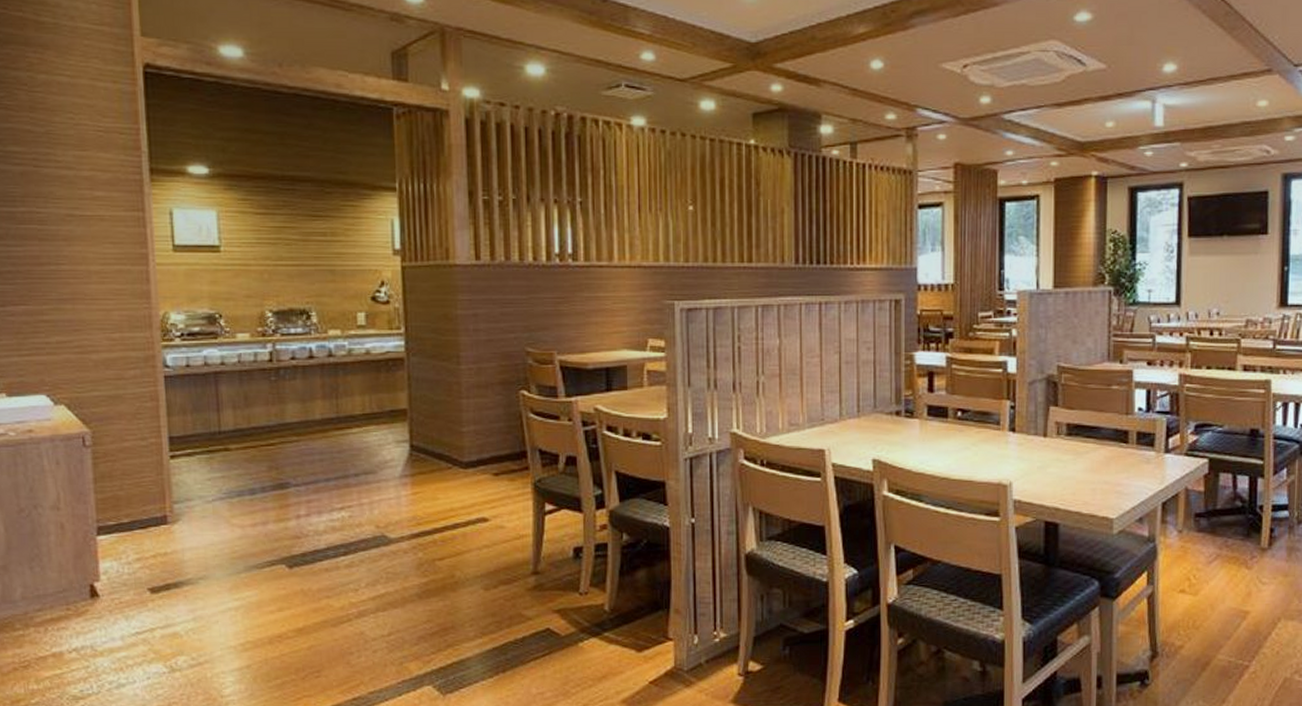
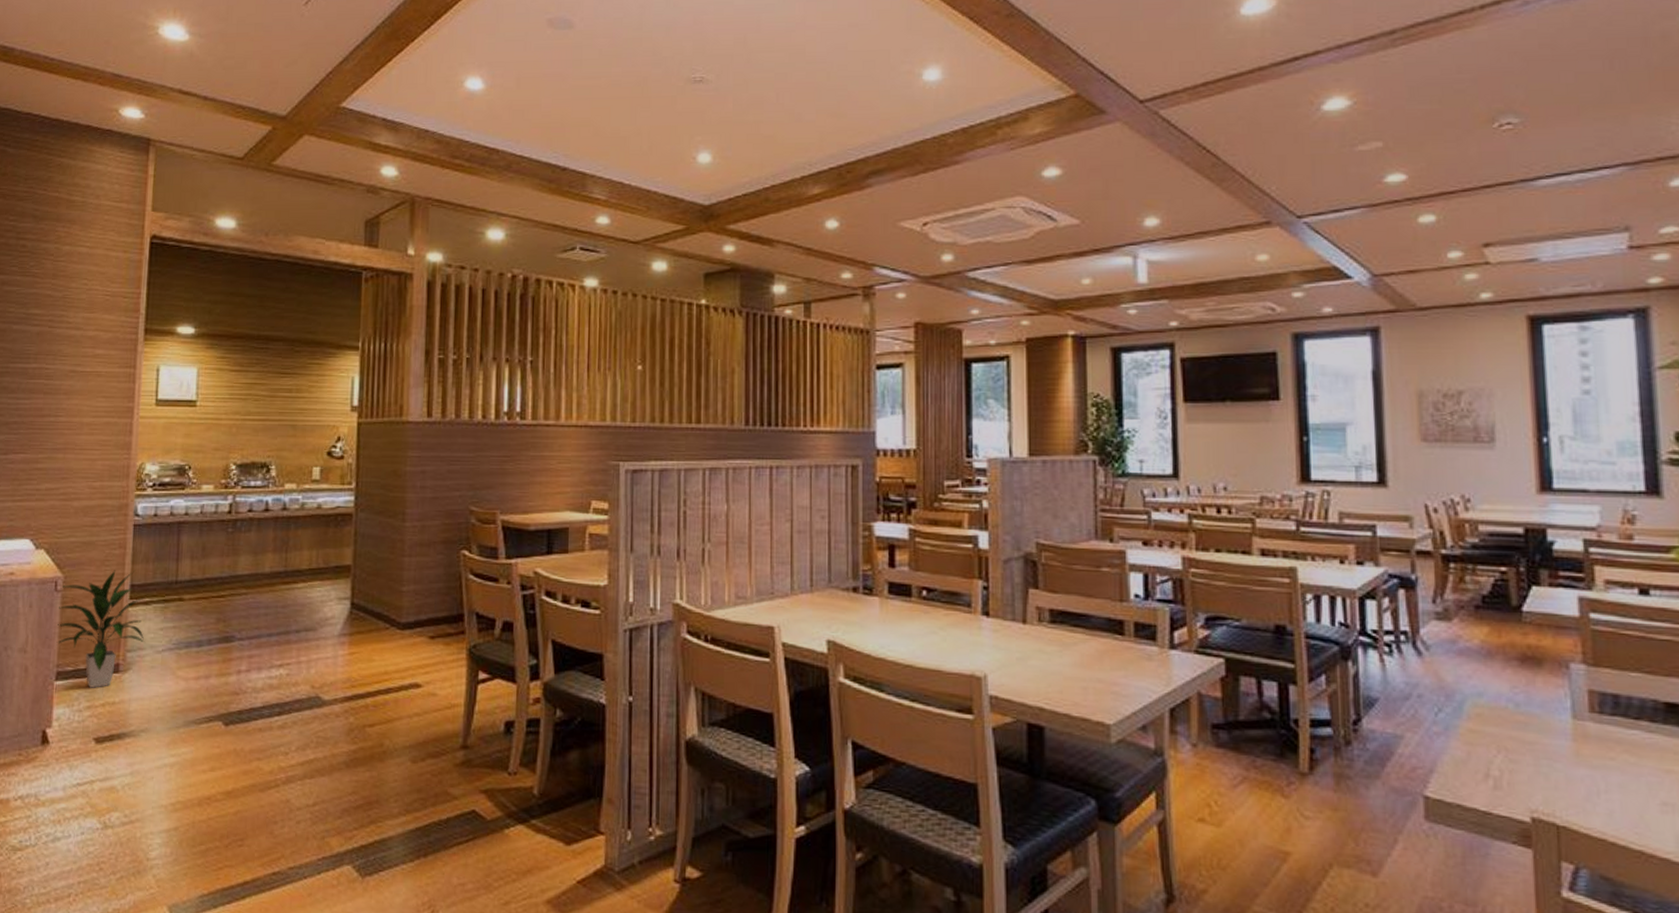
indoor plant: none [90,422,193,541] -> present [56,569,146,688]

